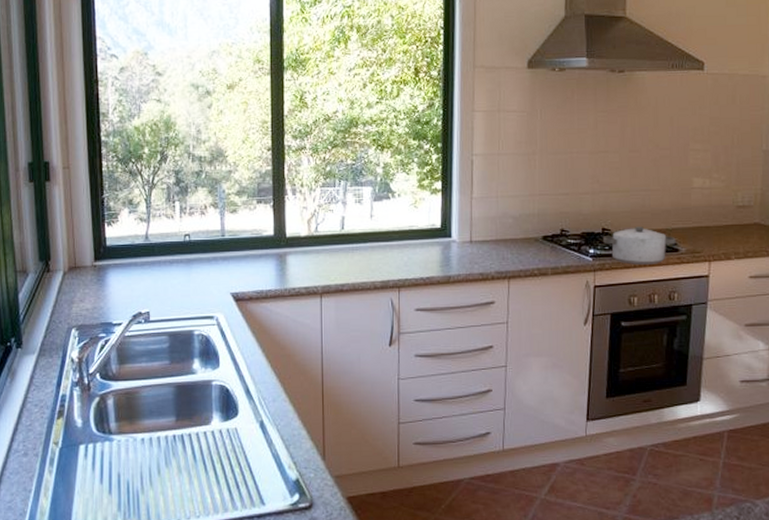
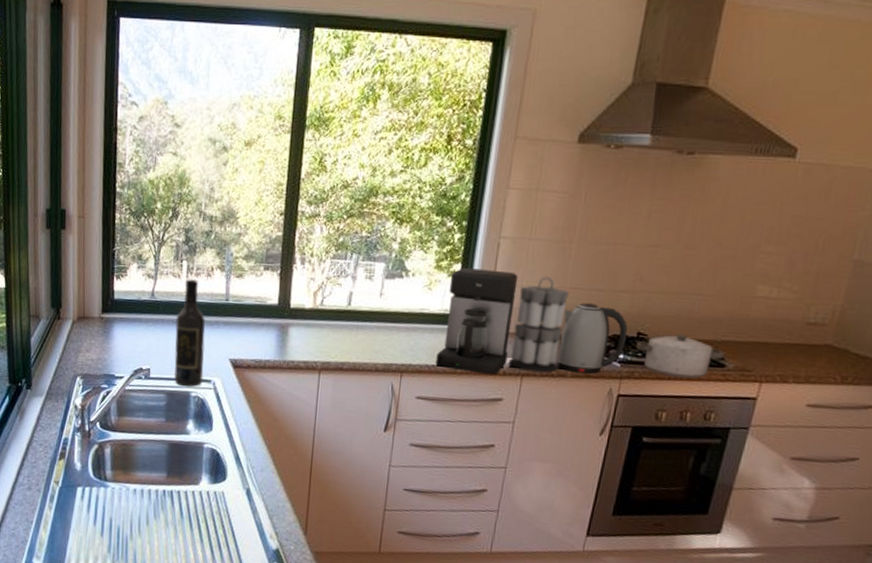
wine bottle: none [173,217,205,325] -> present [173,278,205,386]
coffee maker: none [429,184,494,281] -> present [435,268,518,376]
spice rack: none [495,186,539,274] -> present [508,276,569,374]
kettle: none [536,206,594,271] -> present [555,303,628,375]

